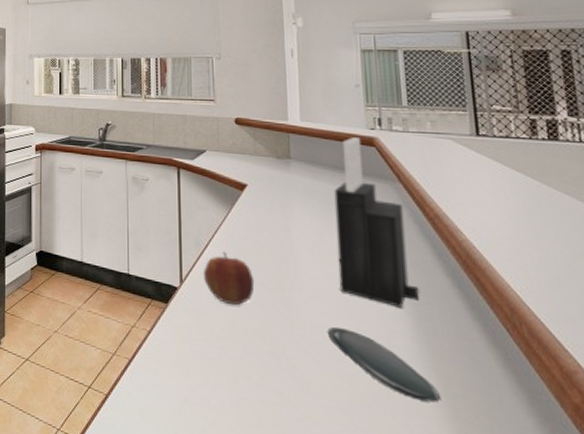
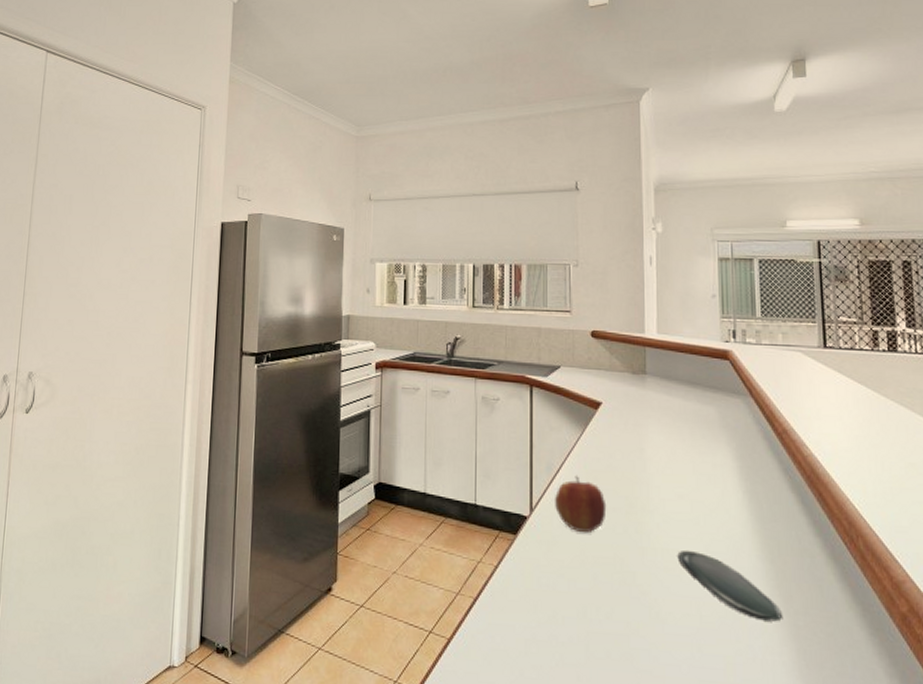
knife block: present [334,137,420,308] -> none [688,351,767,527]

